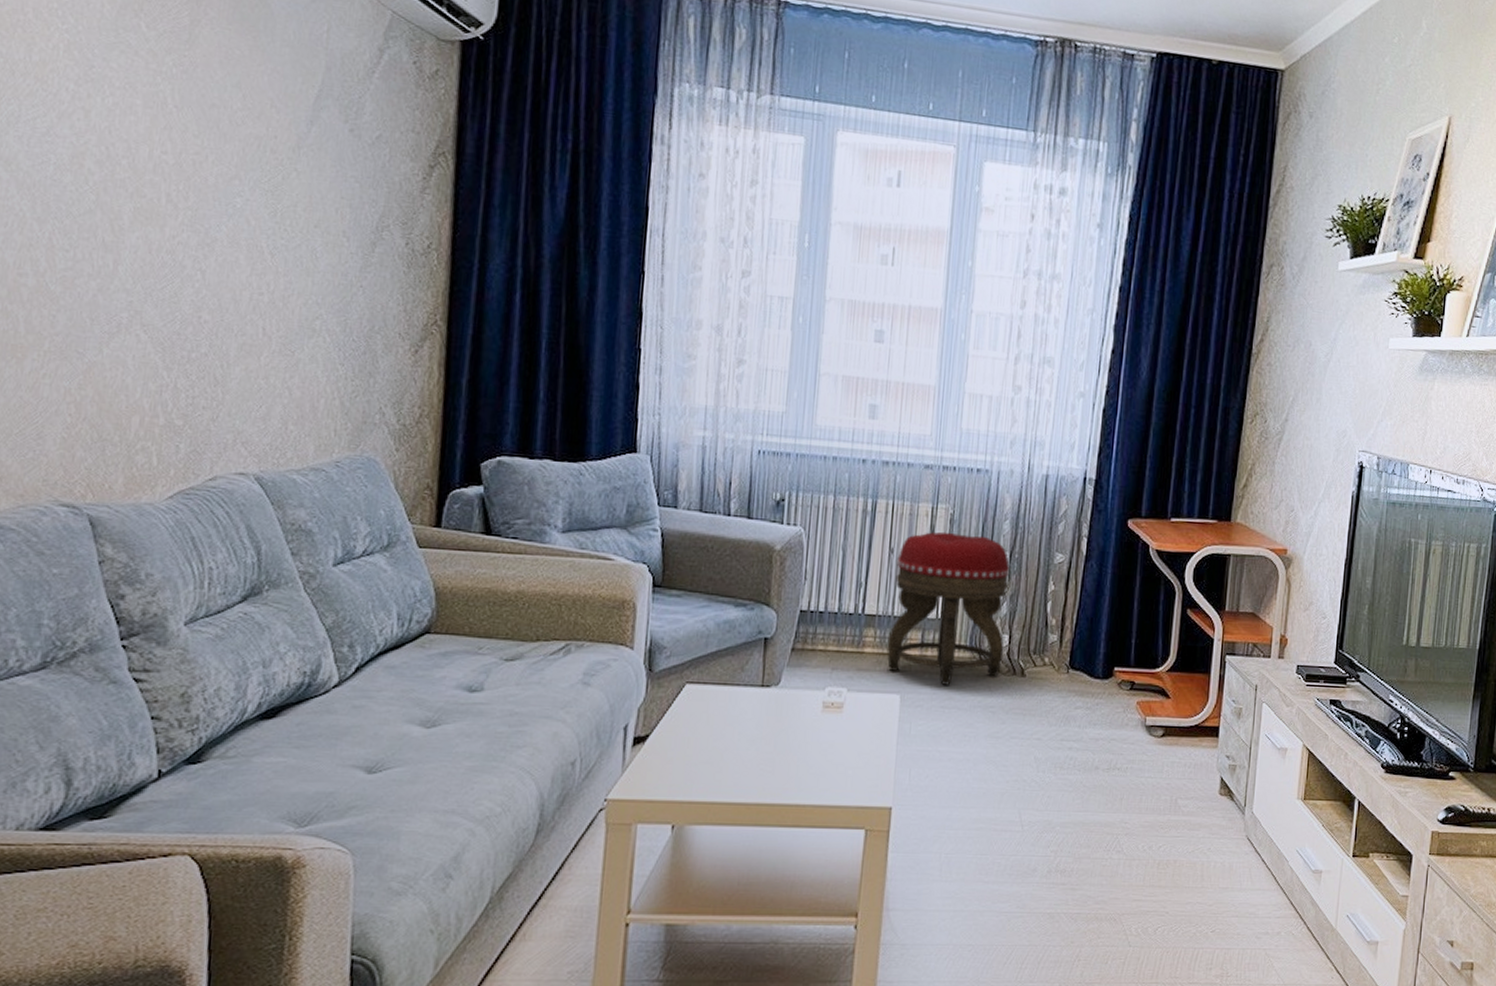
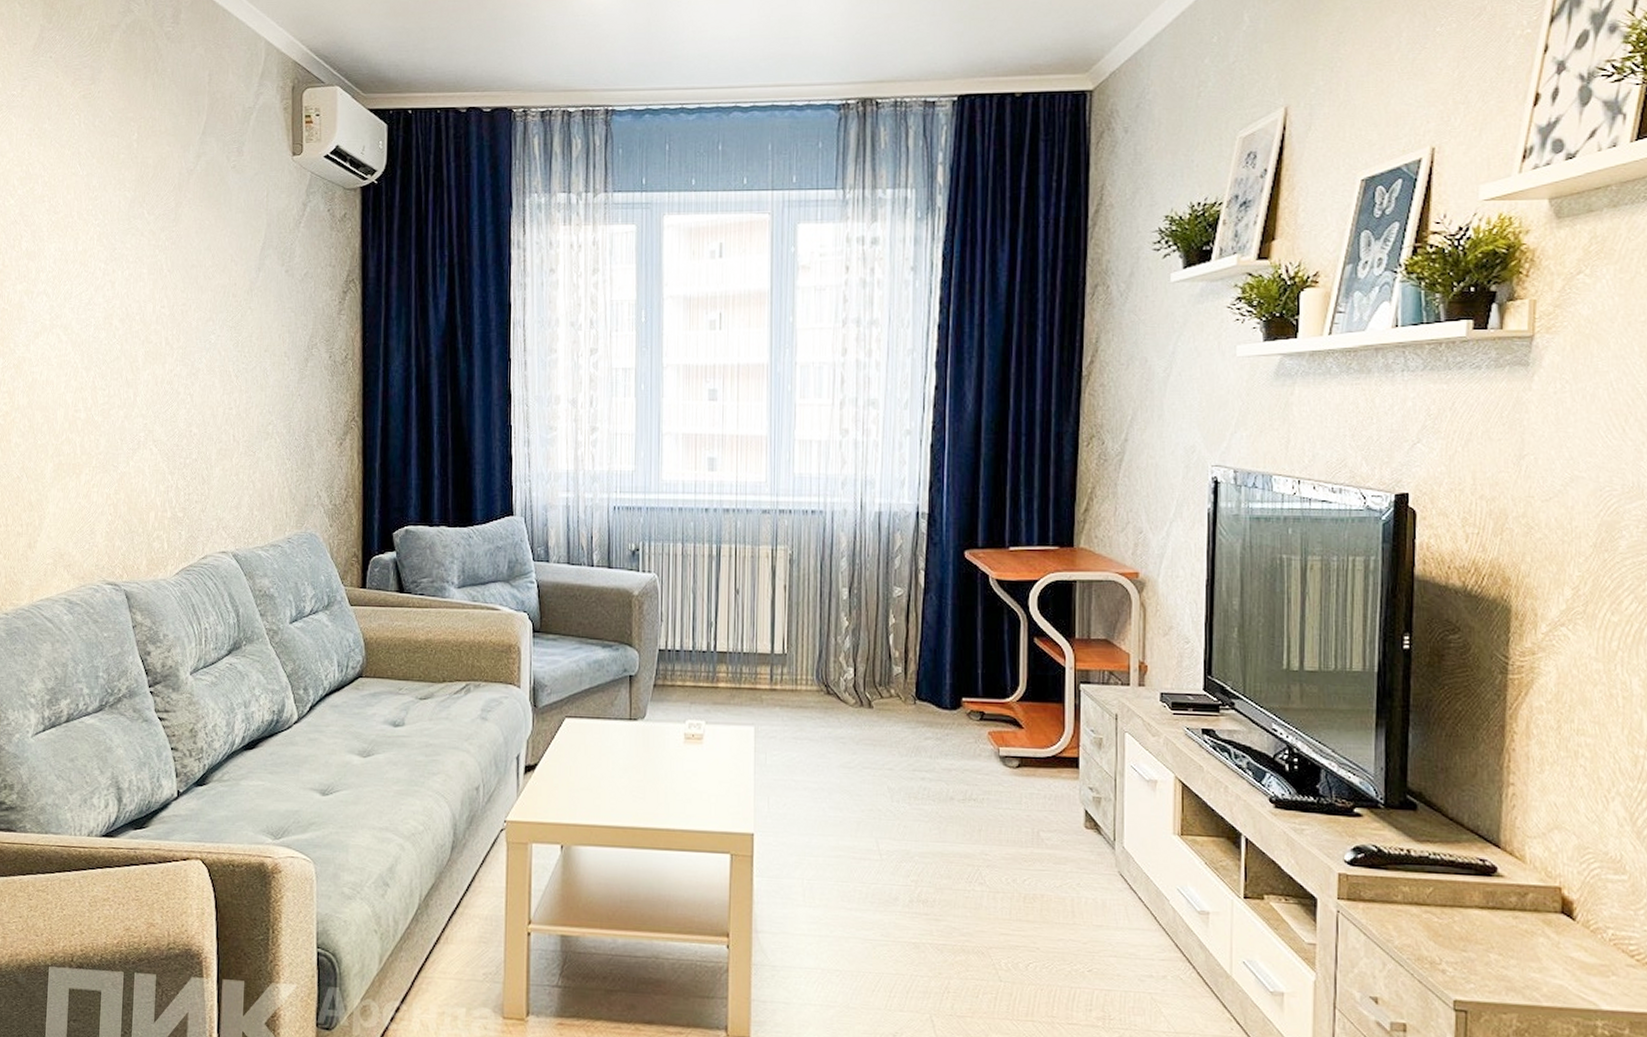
footstool: present [887,531,1010,685] -> none [739,571,850,717]

